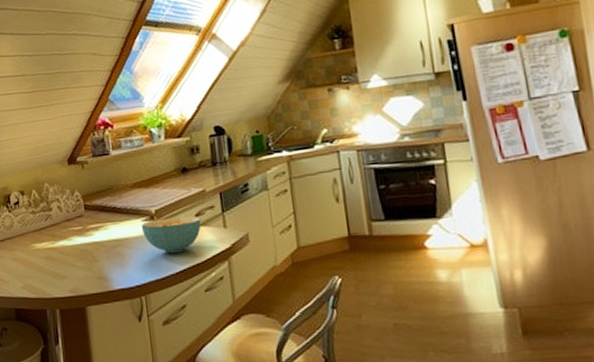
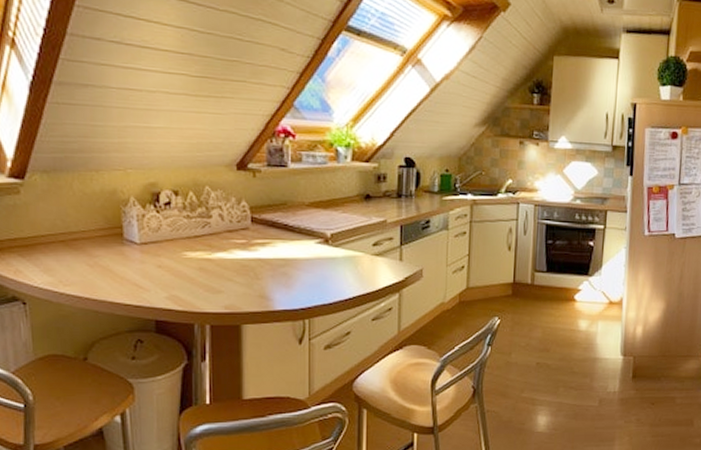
cereal bowl: present [141,216,201,254] -> none [313,243,378,280]

